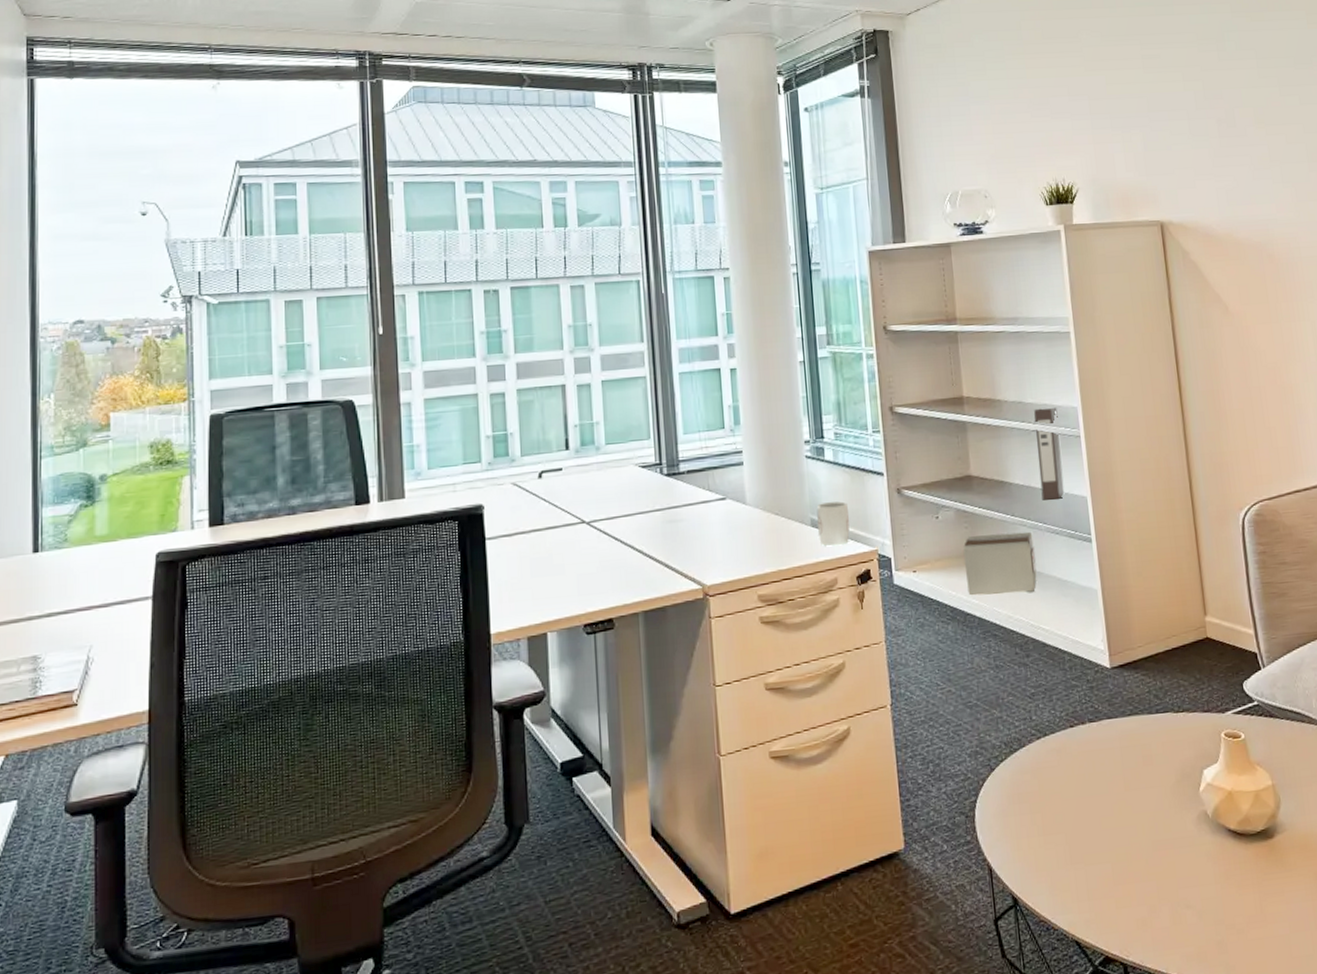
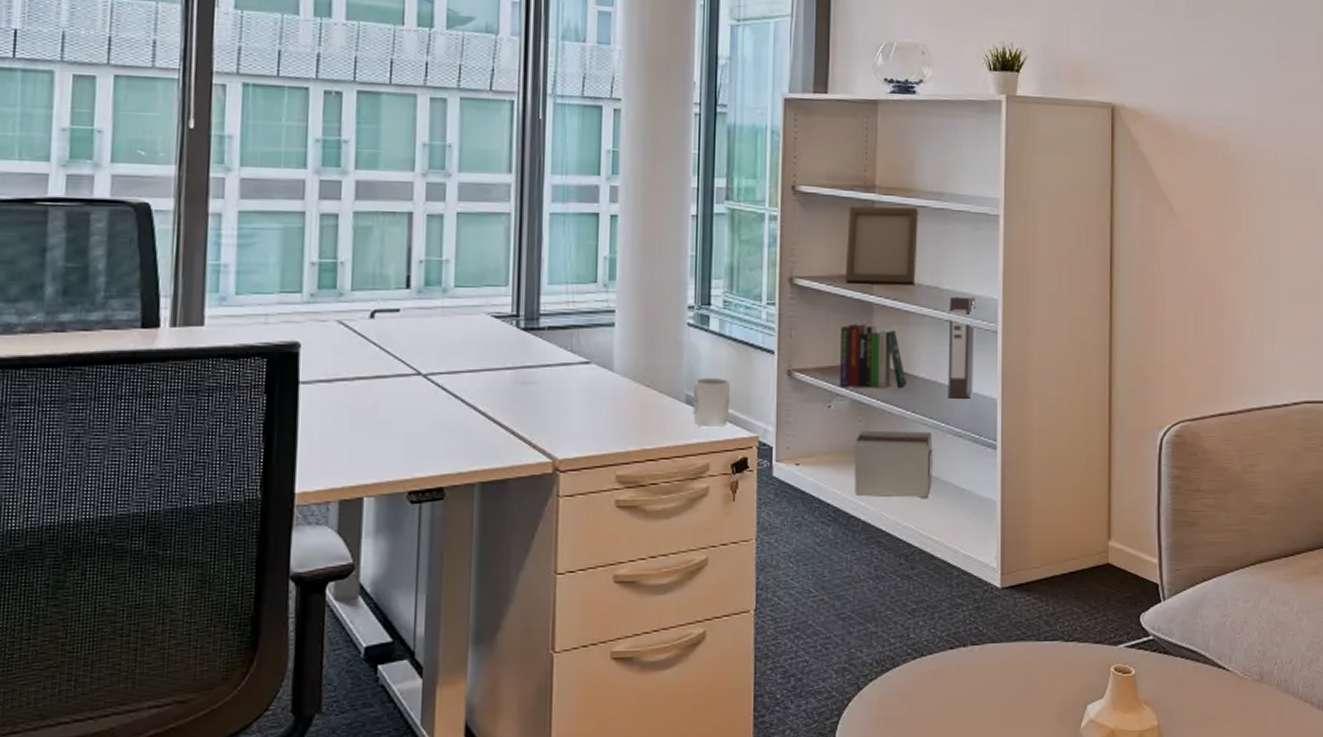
photo frame: none [935,333,1001,408] -> present [845,206,918,286]
books: none [940,441,1003,499] -> present [840,324,906,389]

